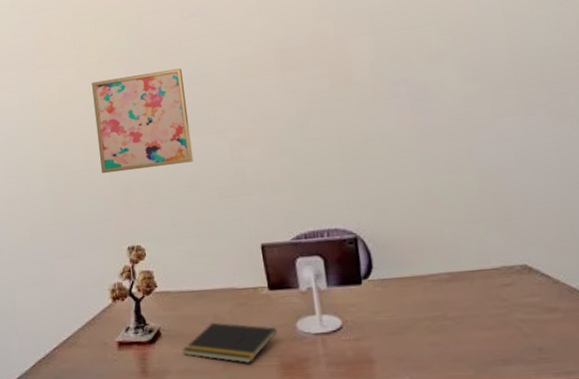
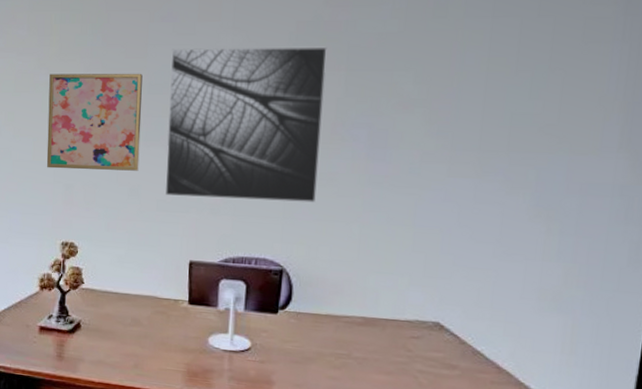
notepad: present [182,322,278,363] -> none [98,324,189,365]
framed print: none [205,16,373,182] -> present [164,46,327,203]

